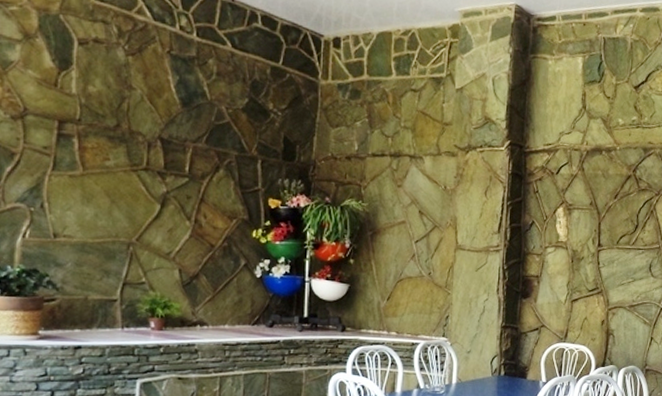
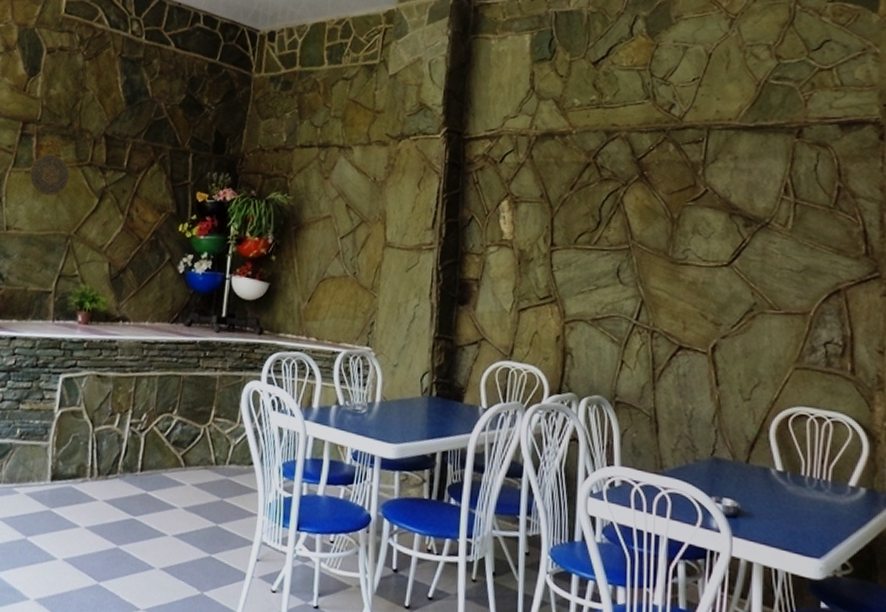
decorative plate: none [75,157,123,202] -> present [30,154,70,196]

